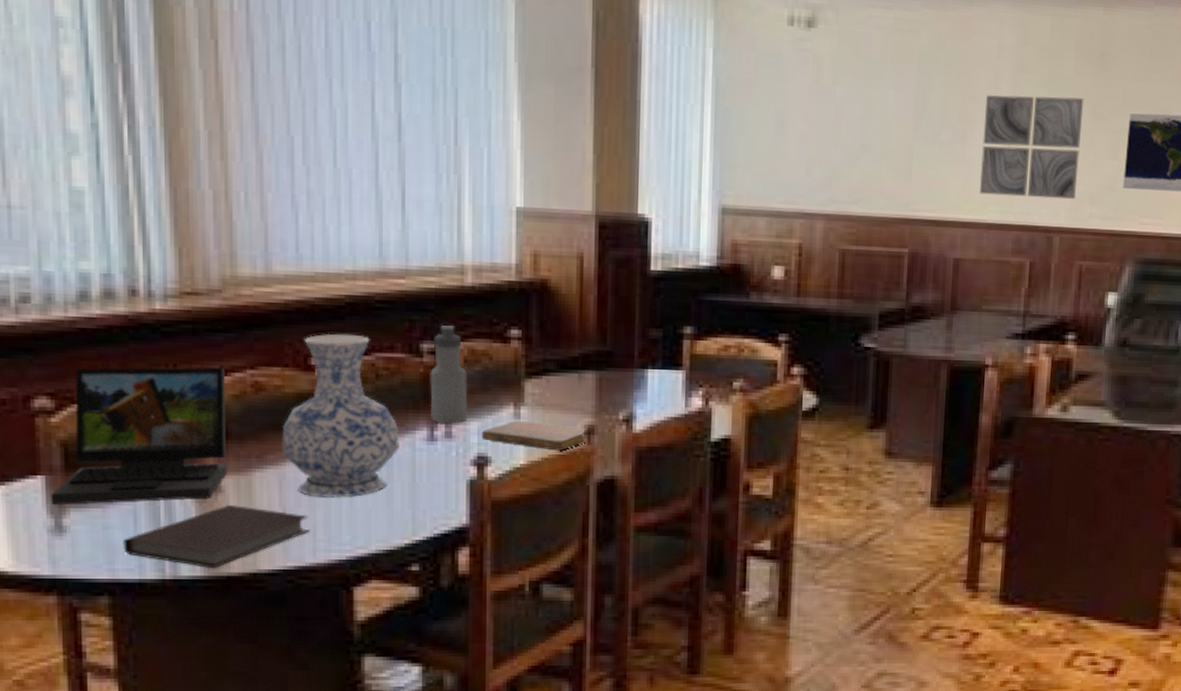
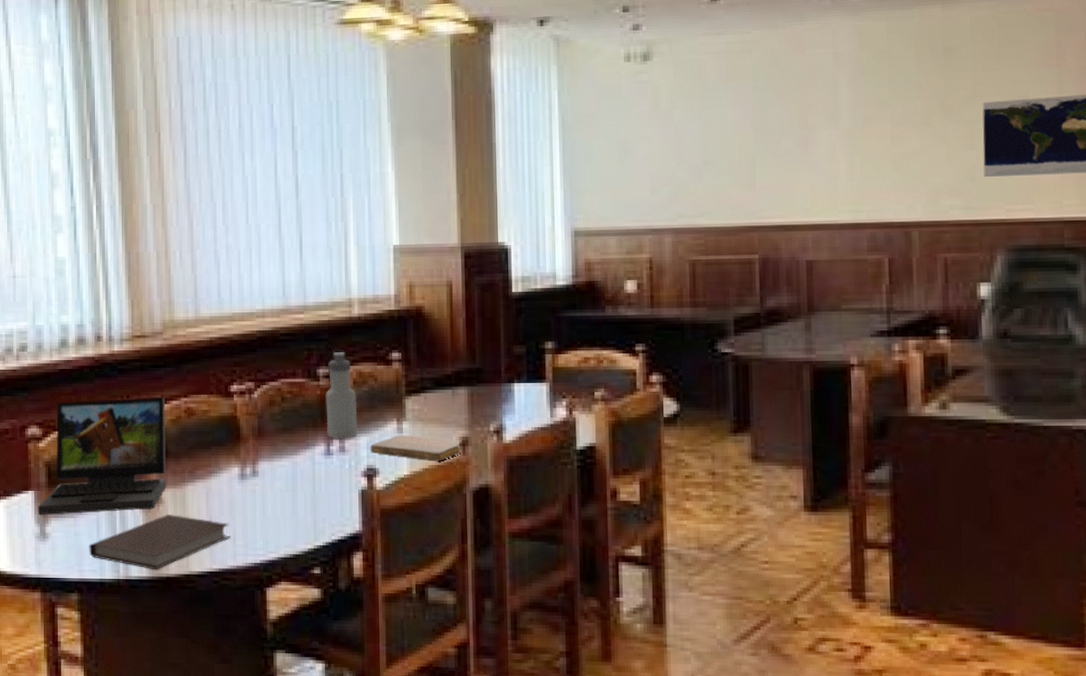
vase: present [282,333,399,498] -> none [208,363,302,507]
wall art: present [979,95,1084,200] -> none [825,94,932,197]

